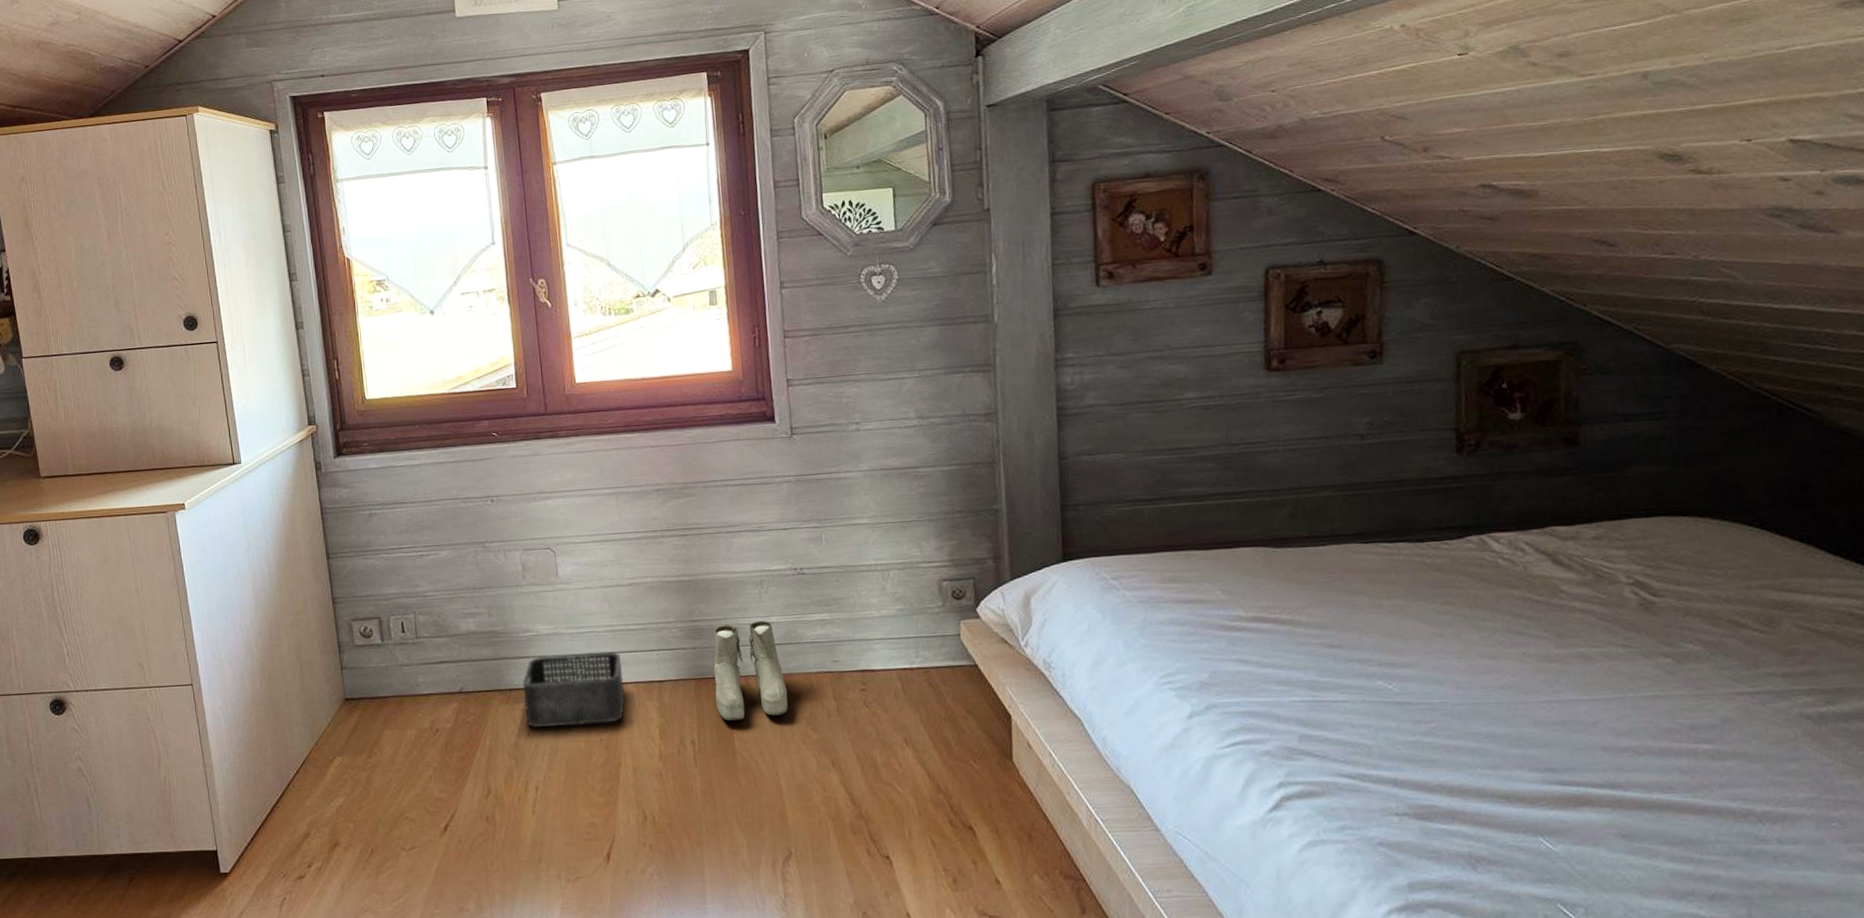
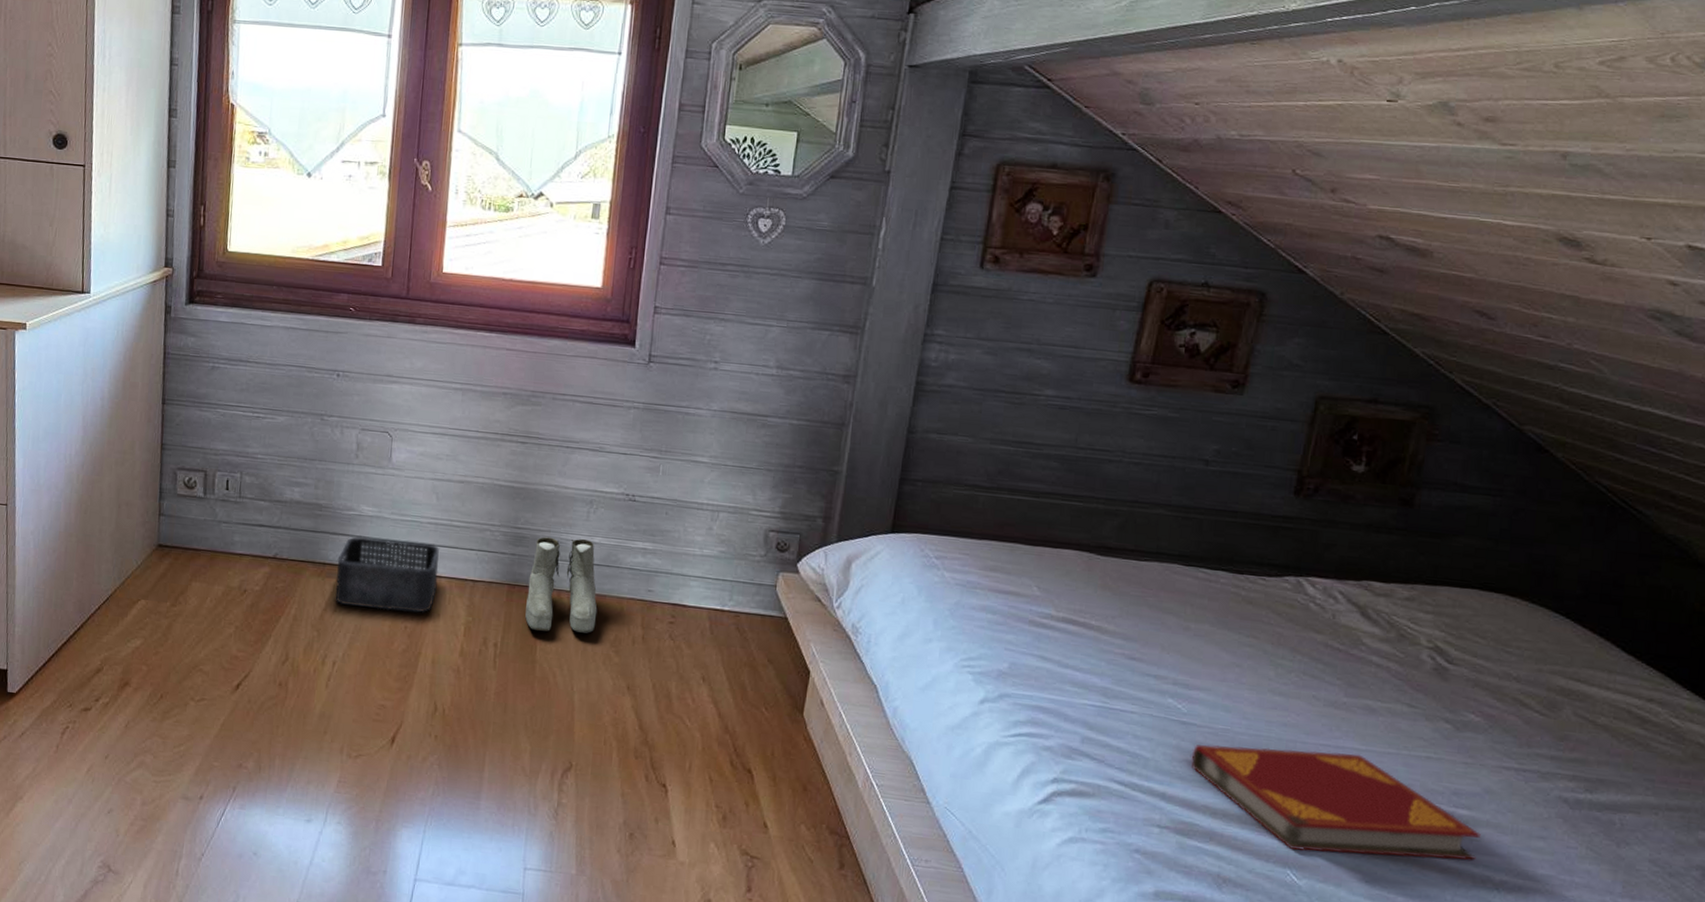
hardback book: none [1413,705,1731,815] -> present [1191,745,1481,861]

